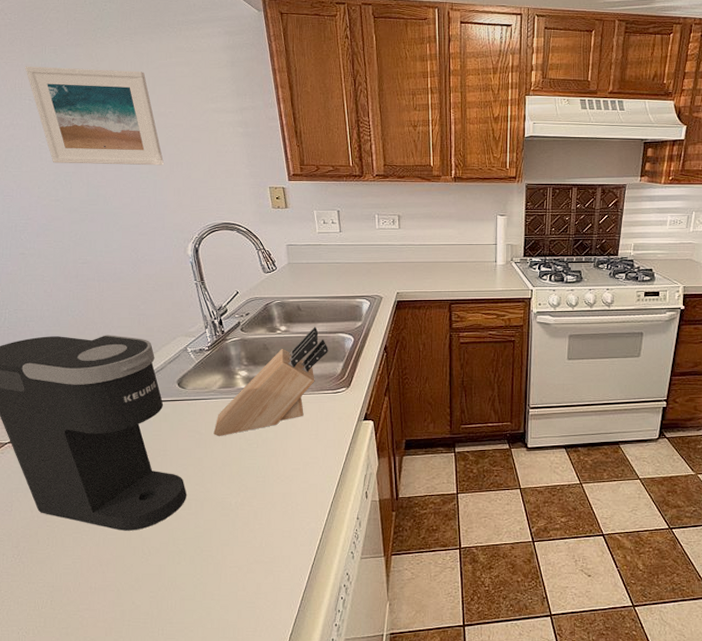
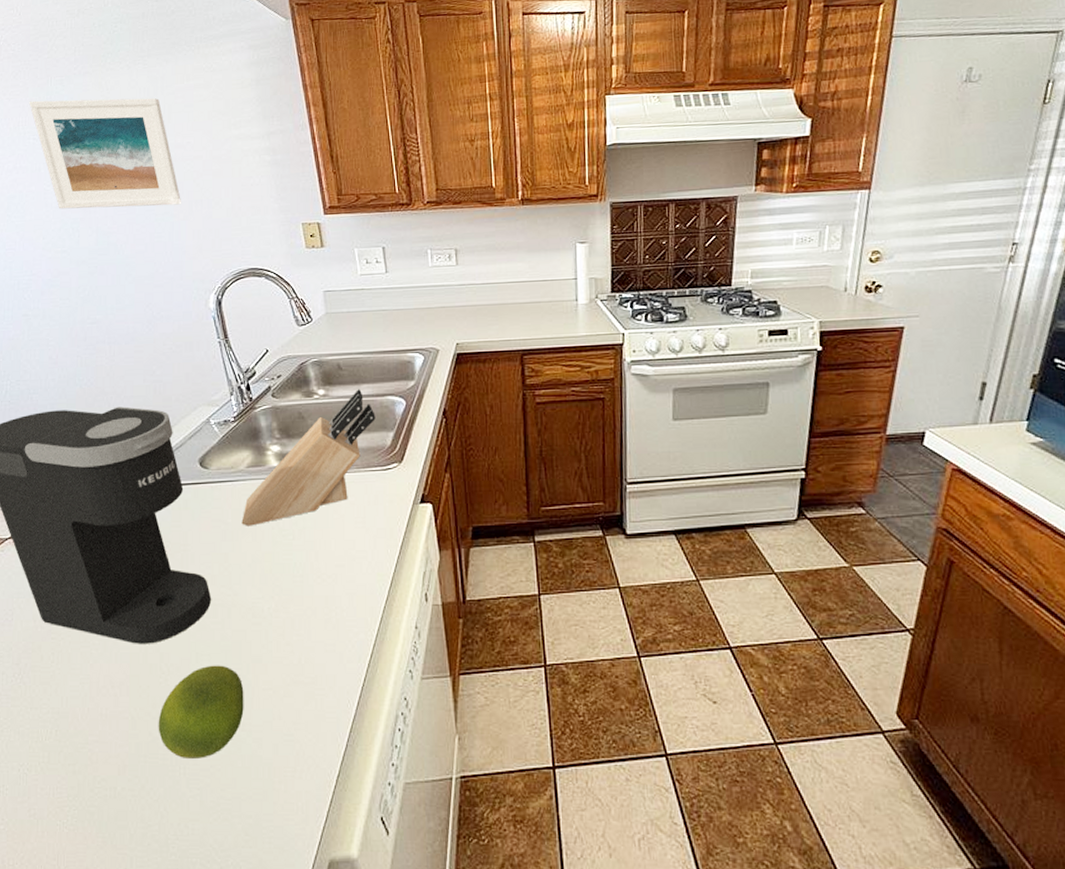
fruit: none [140,548,214,622] -> present [158,665,244,759]

